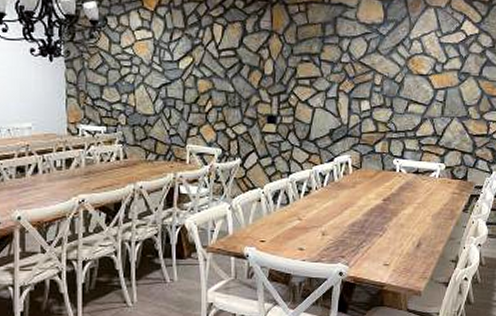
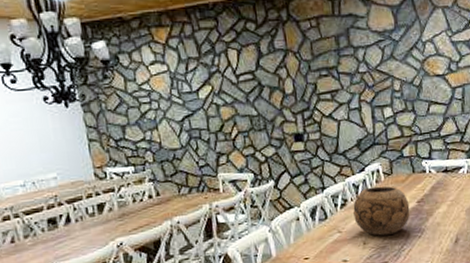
decorative bowl: none [316,178,375,229] -> present [353,186,410,236]

